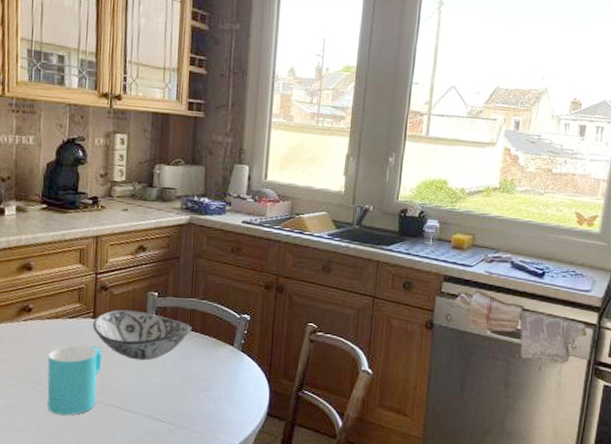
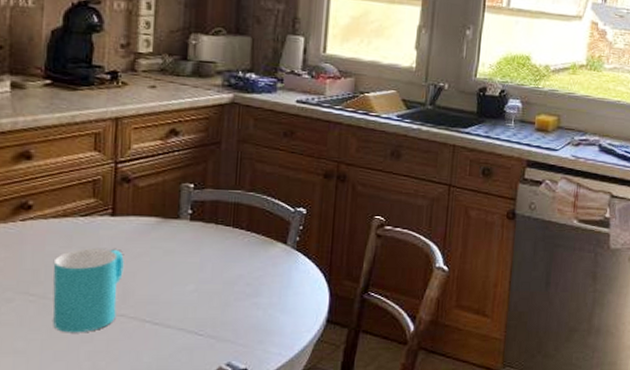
decorative bowl: present [92,309,192,361] -> none [111,205,236,264]

